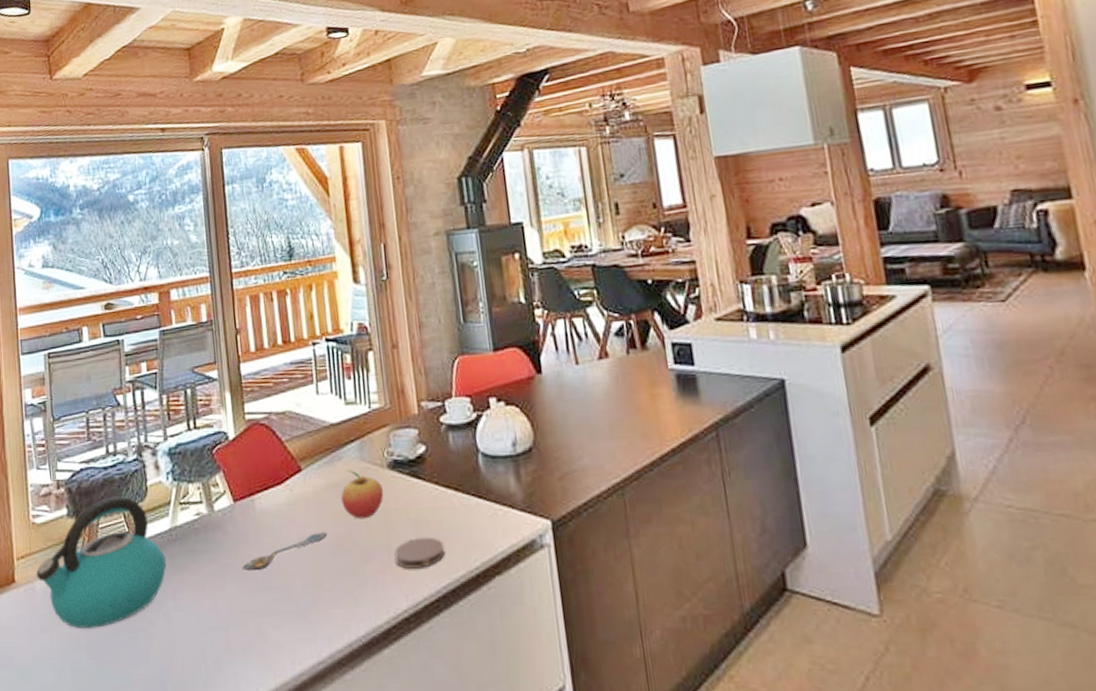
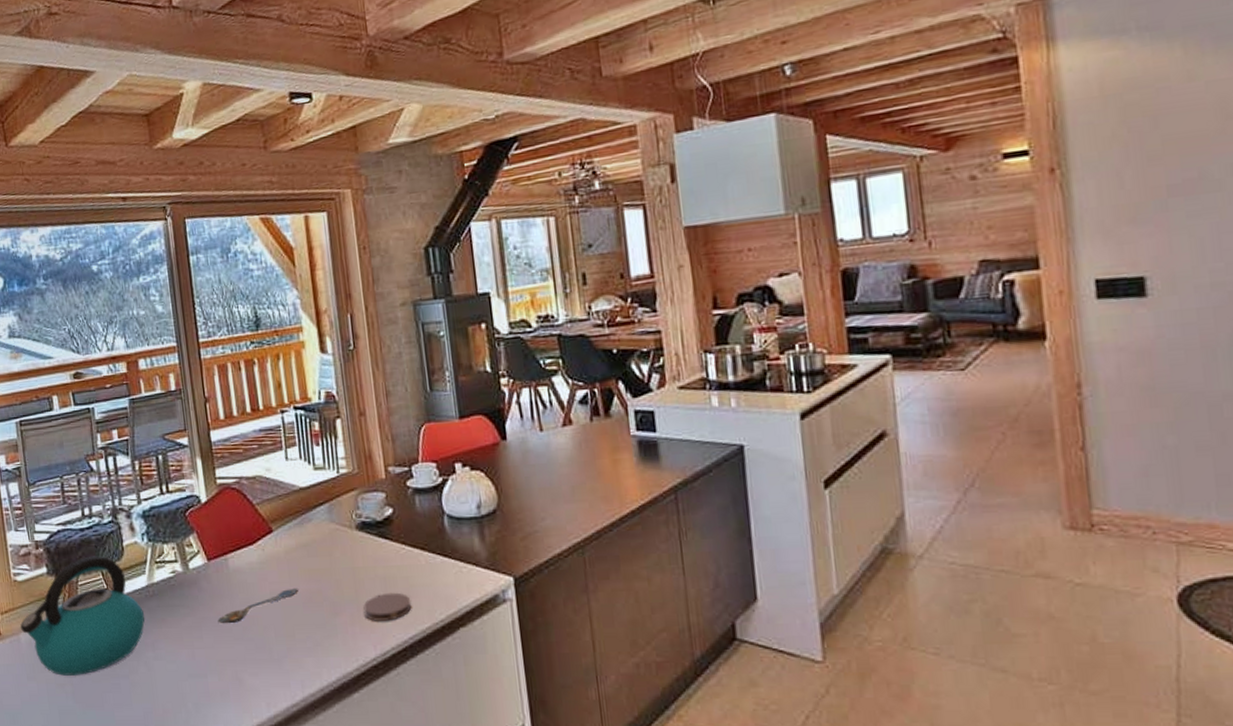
fruit: present [341,469,384,519] -> none [311,531,353,576]

